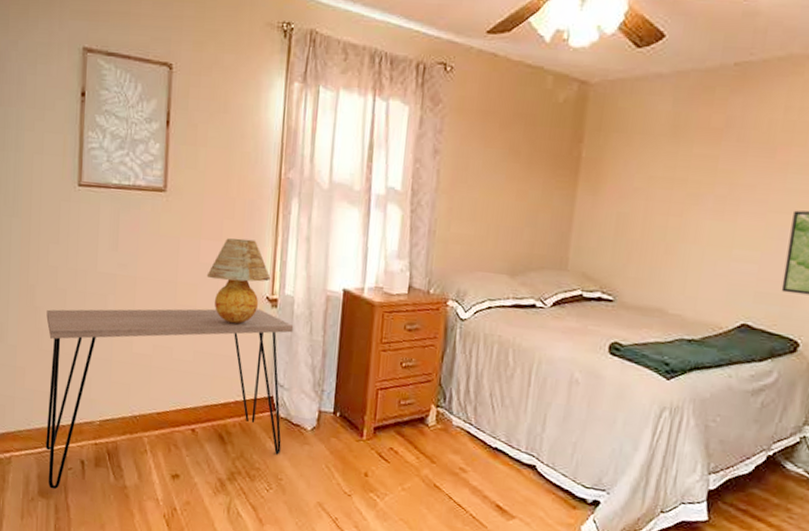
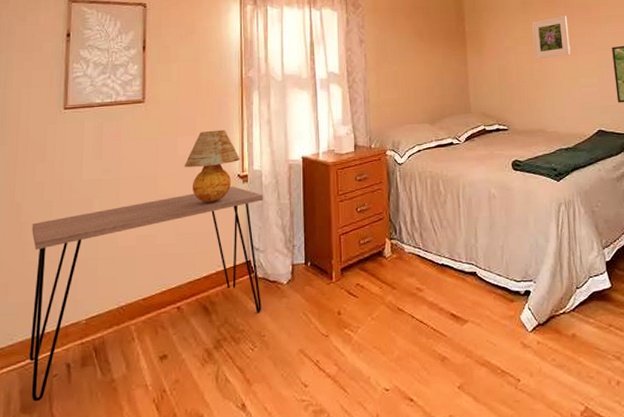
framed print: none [674,153,737,214] -> present [532,16,571,60]

